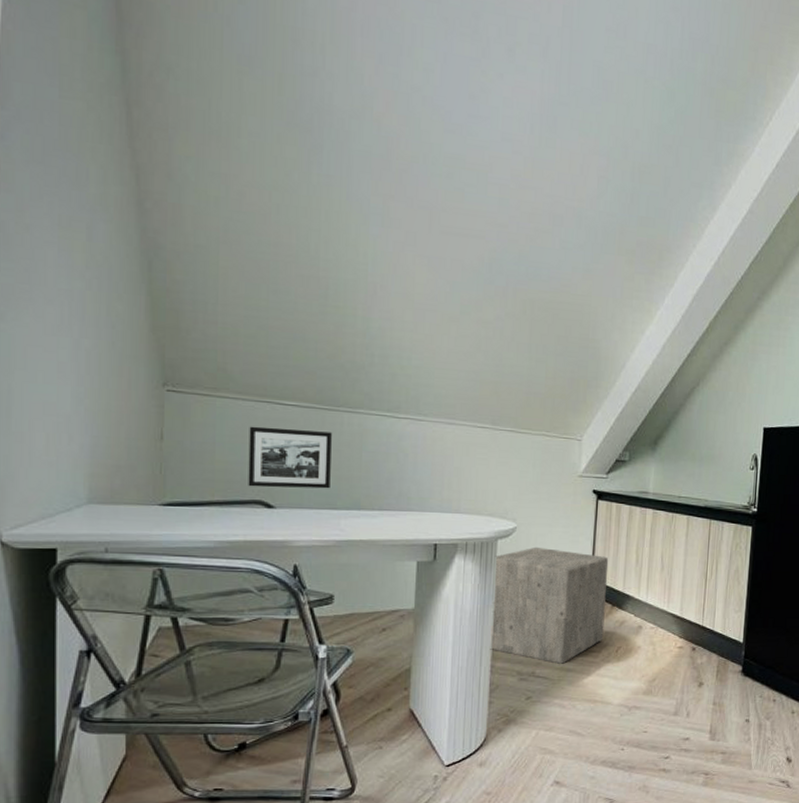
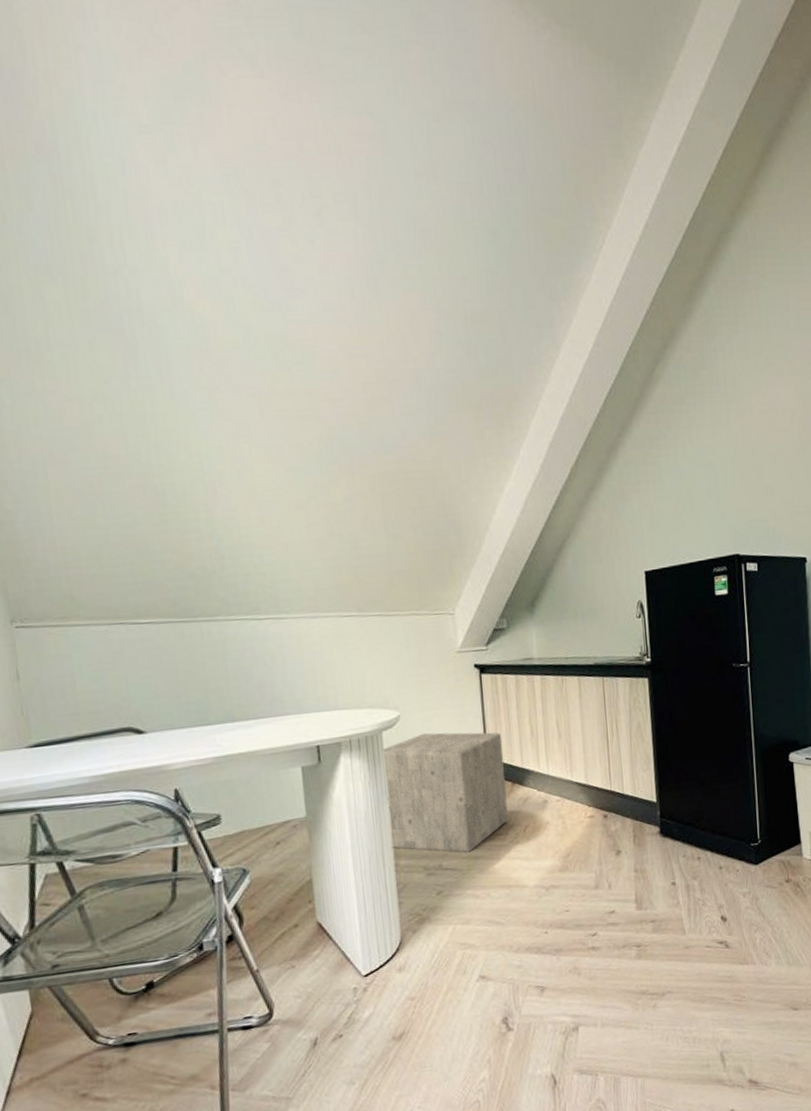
picture frame: present [248,426,332,489] -> none [106,645,200,715]

